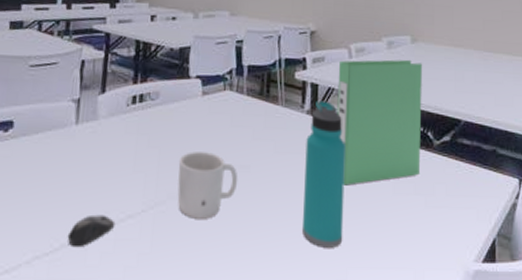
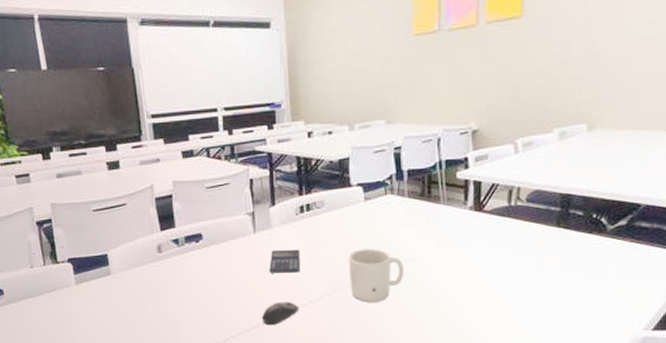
calculator: none [86,147,126,177] -> present [269,249,301,273]
water bottle: present [303,100,345,248] -> none [468,196,510,321]
binder: present [337,59,422,186] -> none [501,148,599,270]

